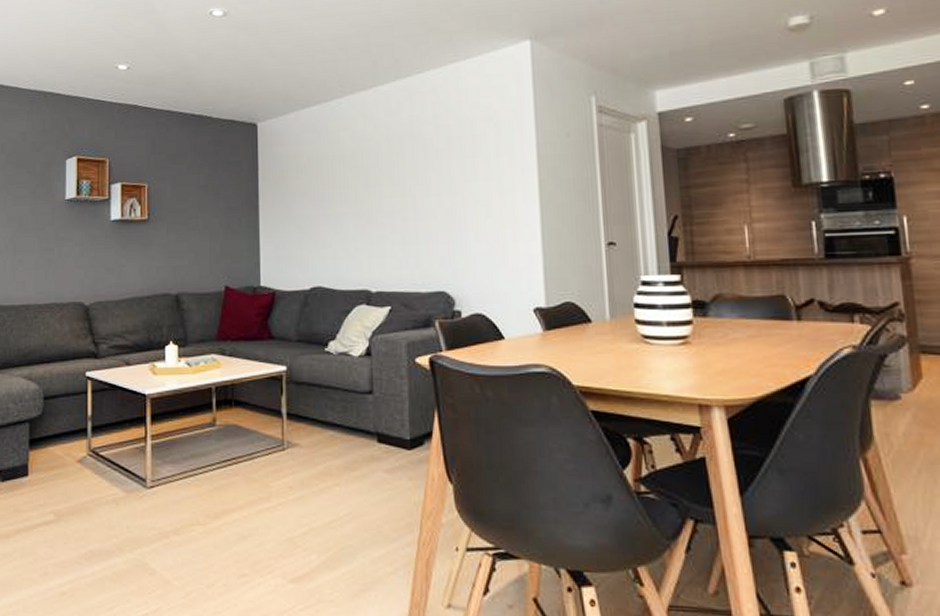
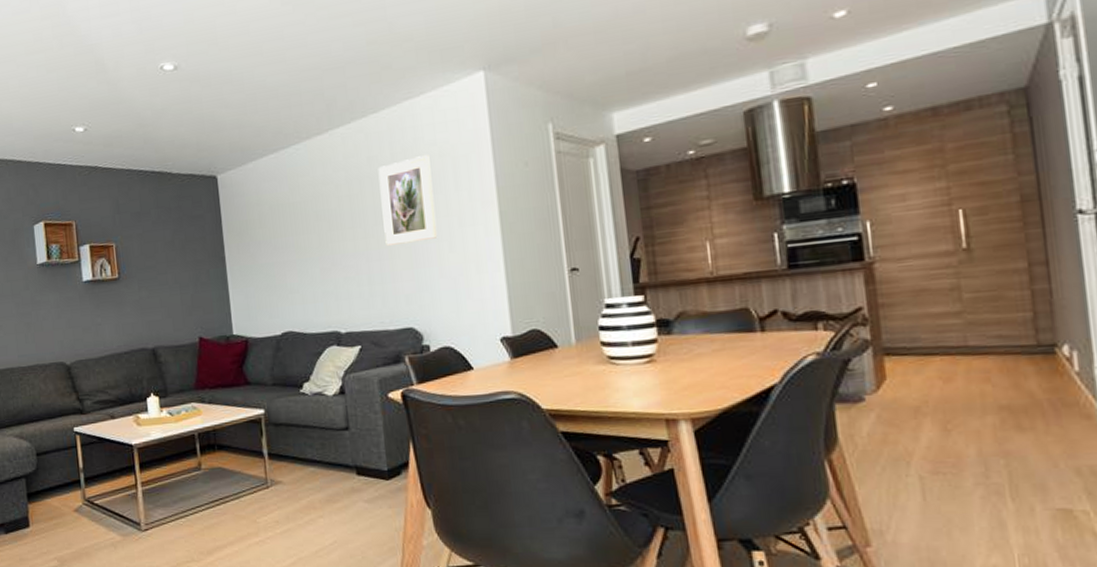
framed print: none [419,118,476,206] -> present [378,155,438,246]

